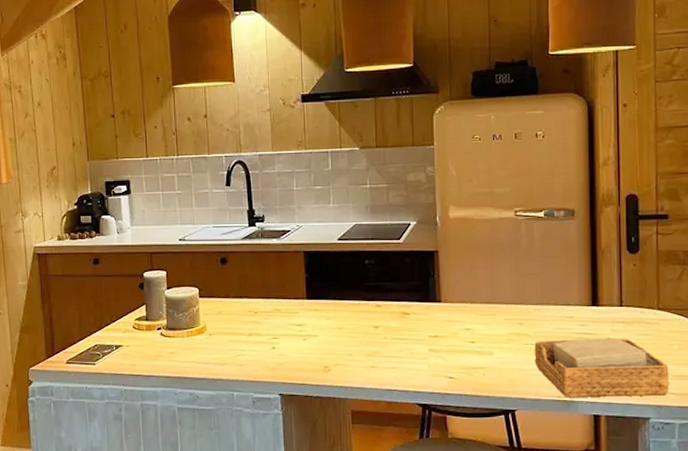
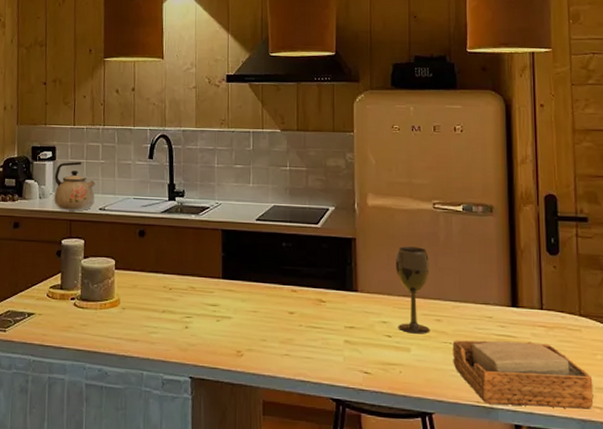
kettle: none [130,193,174,244] -> present [54,161,95,211]
wine glass: none [478,255,513,338] -> present [396,246,431,334]

